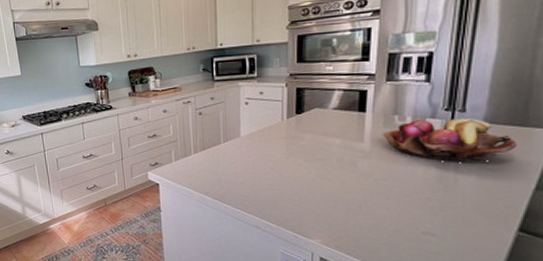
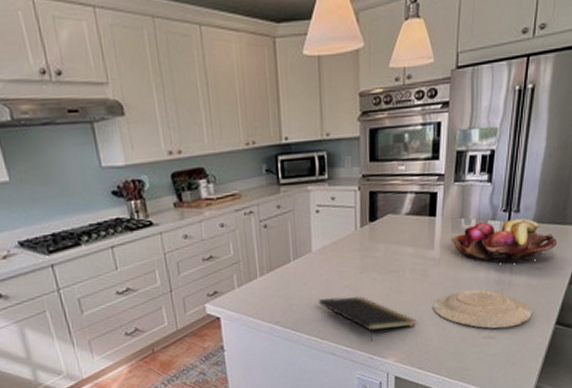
notepad: none [244,177,344,221] -> present [318,295,417,342]
plate: none [362,184,485,227] -> present [432,289,532,329]

